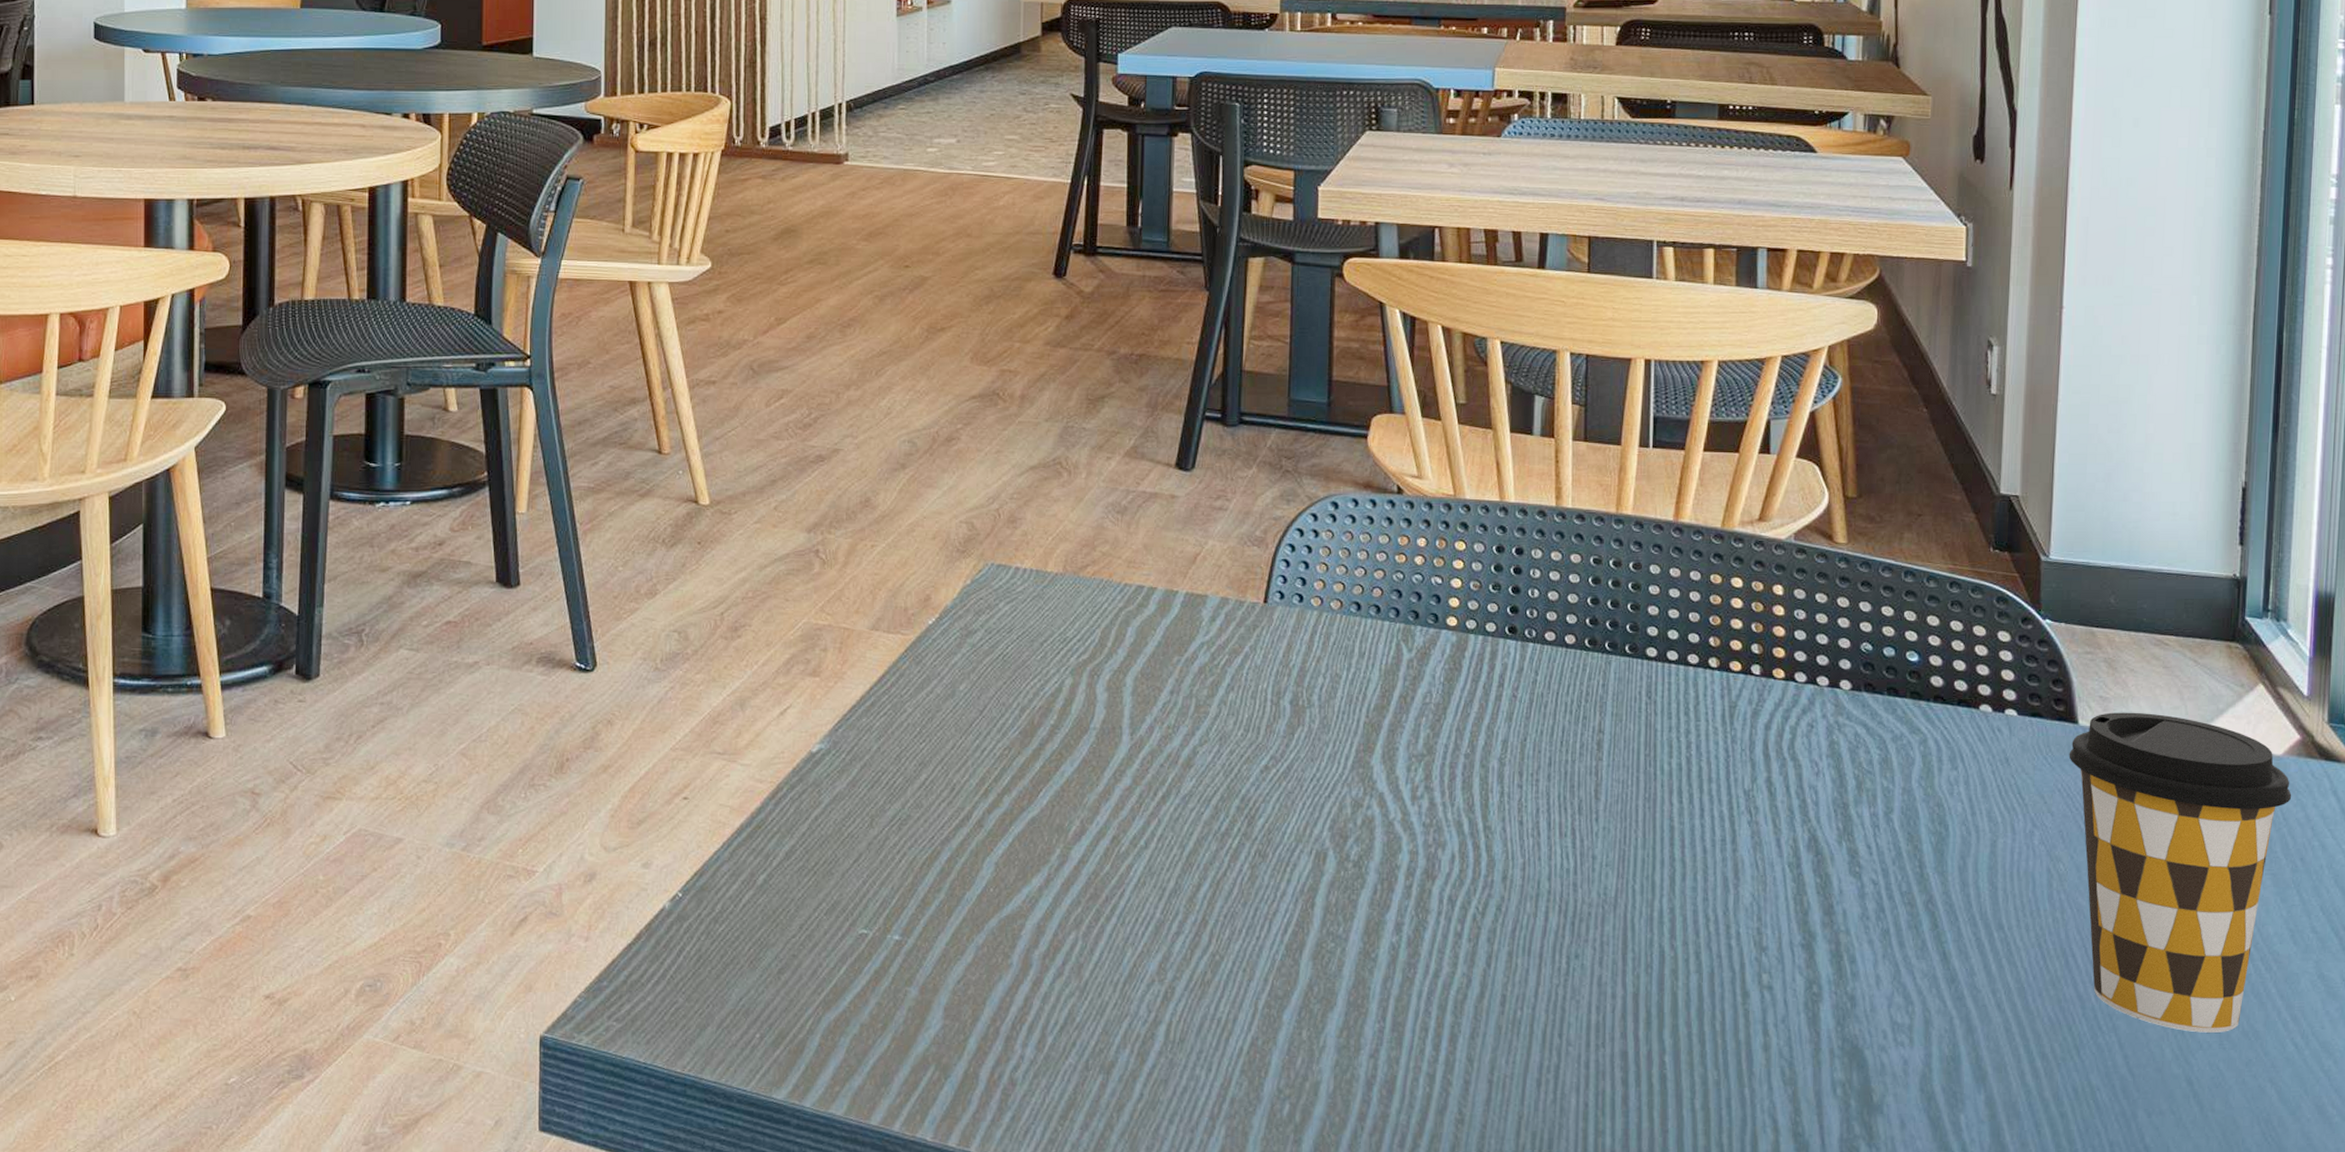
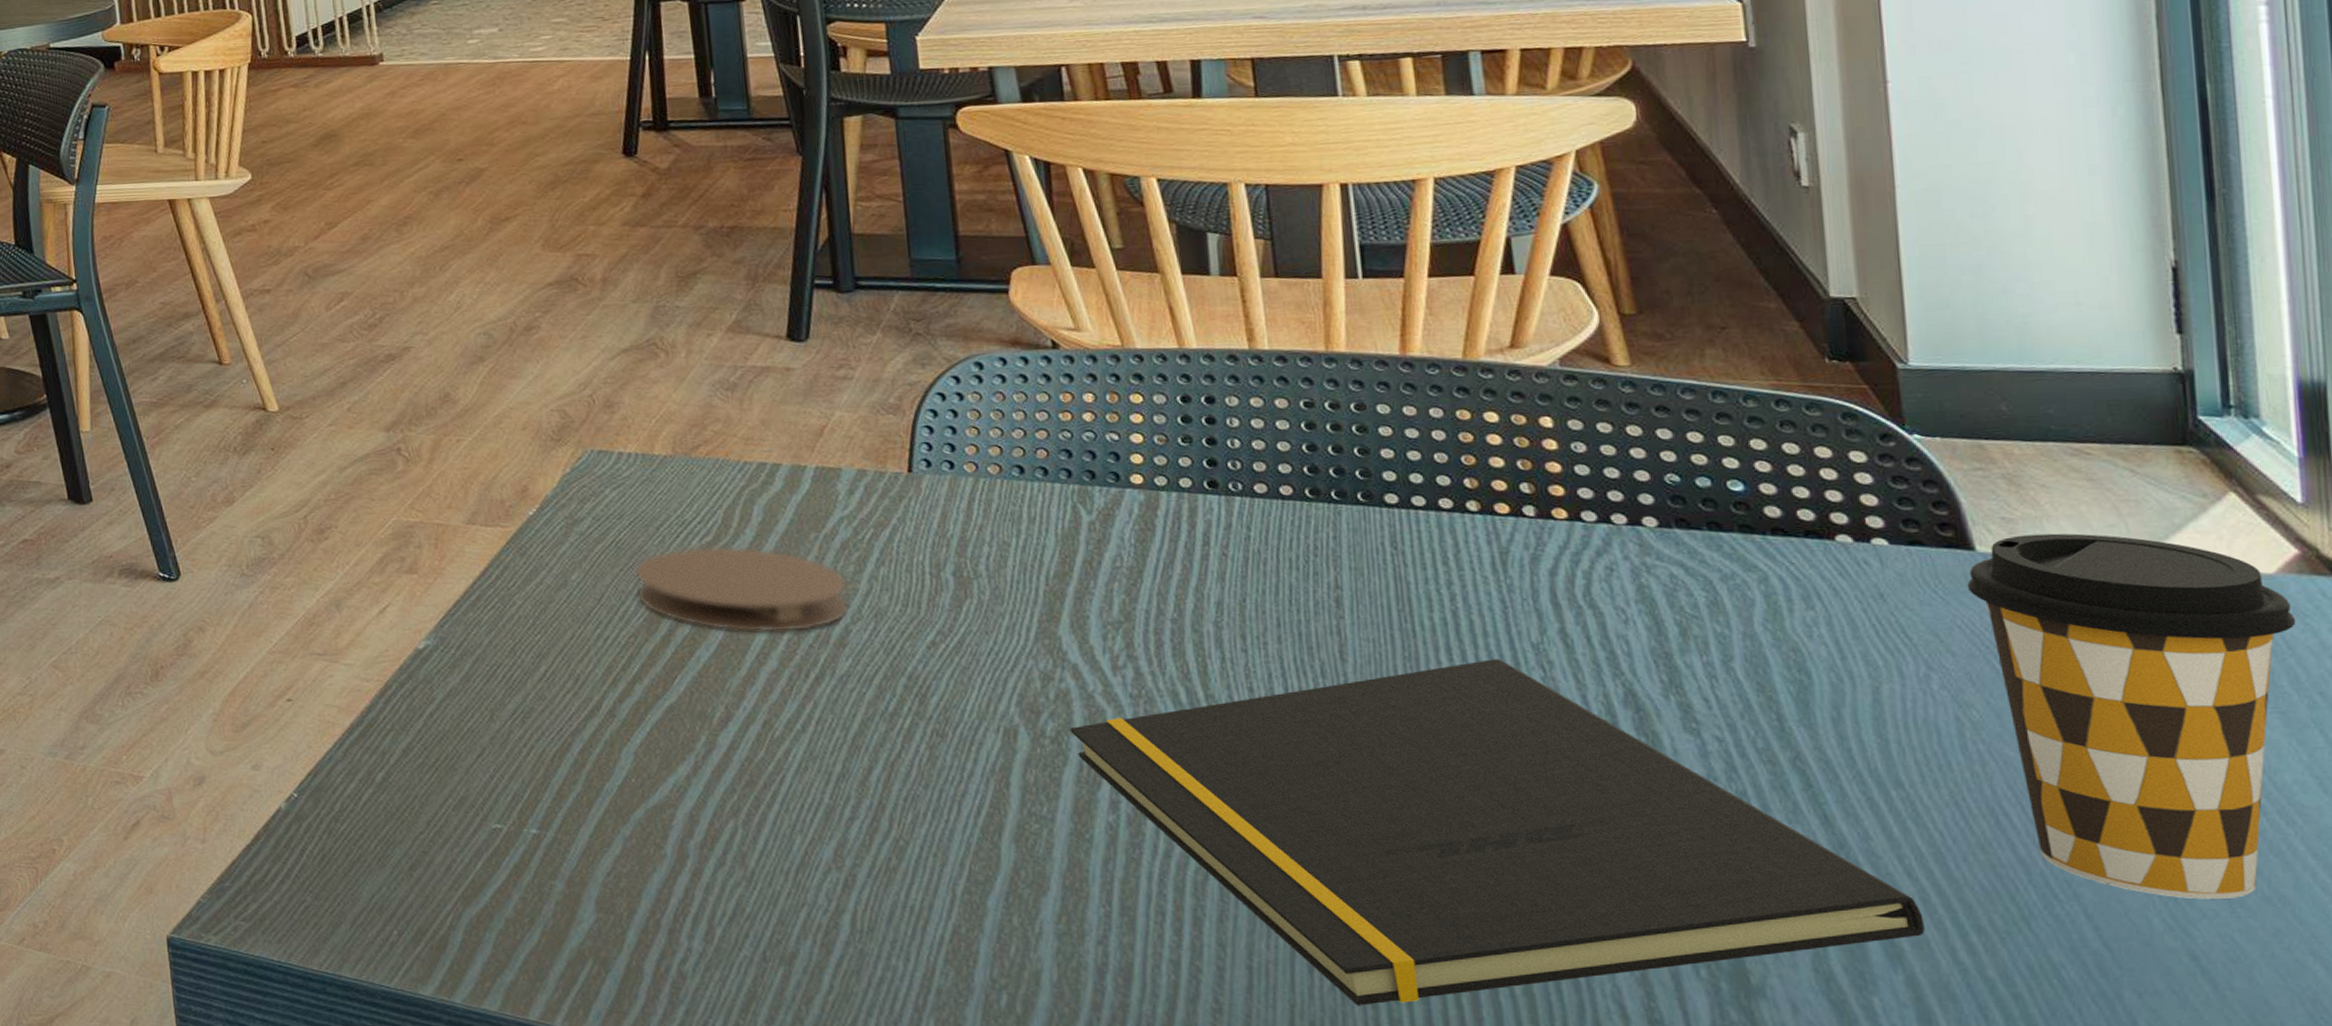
coaster: none [1016,664,1200,751] -> present [634,546,851,633]
notepad: none [1370,803,2005,1118] -> present [1070,659,1925,1006]

